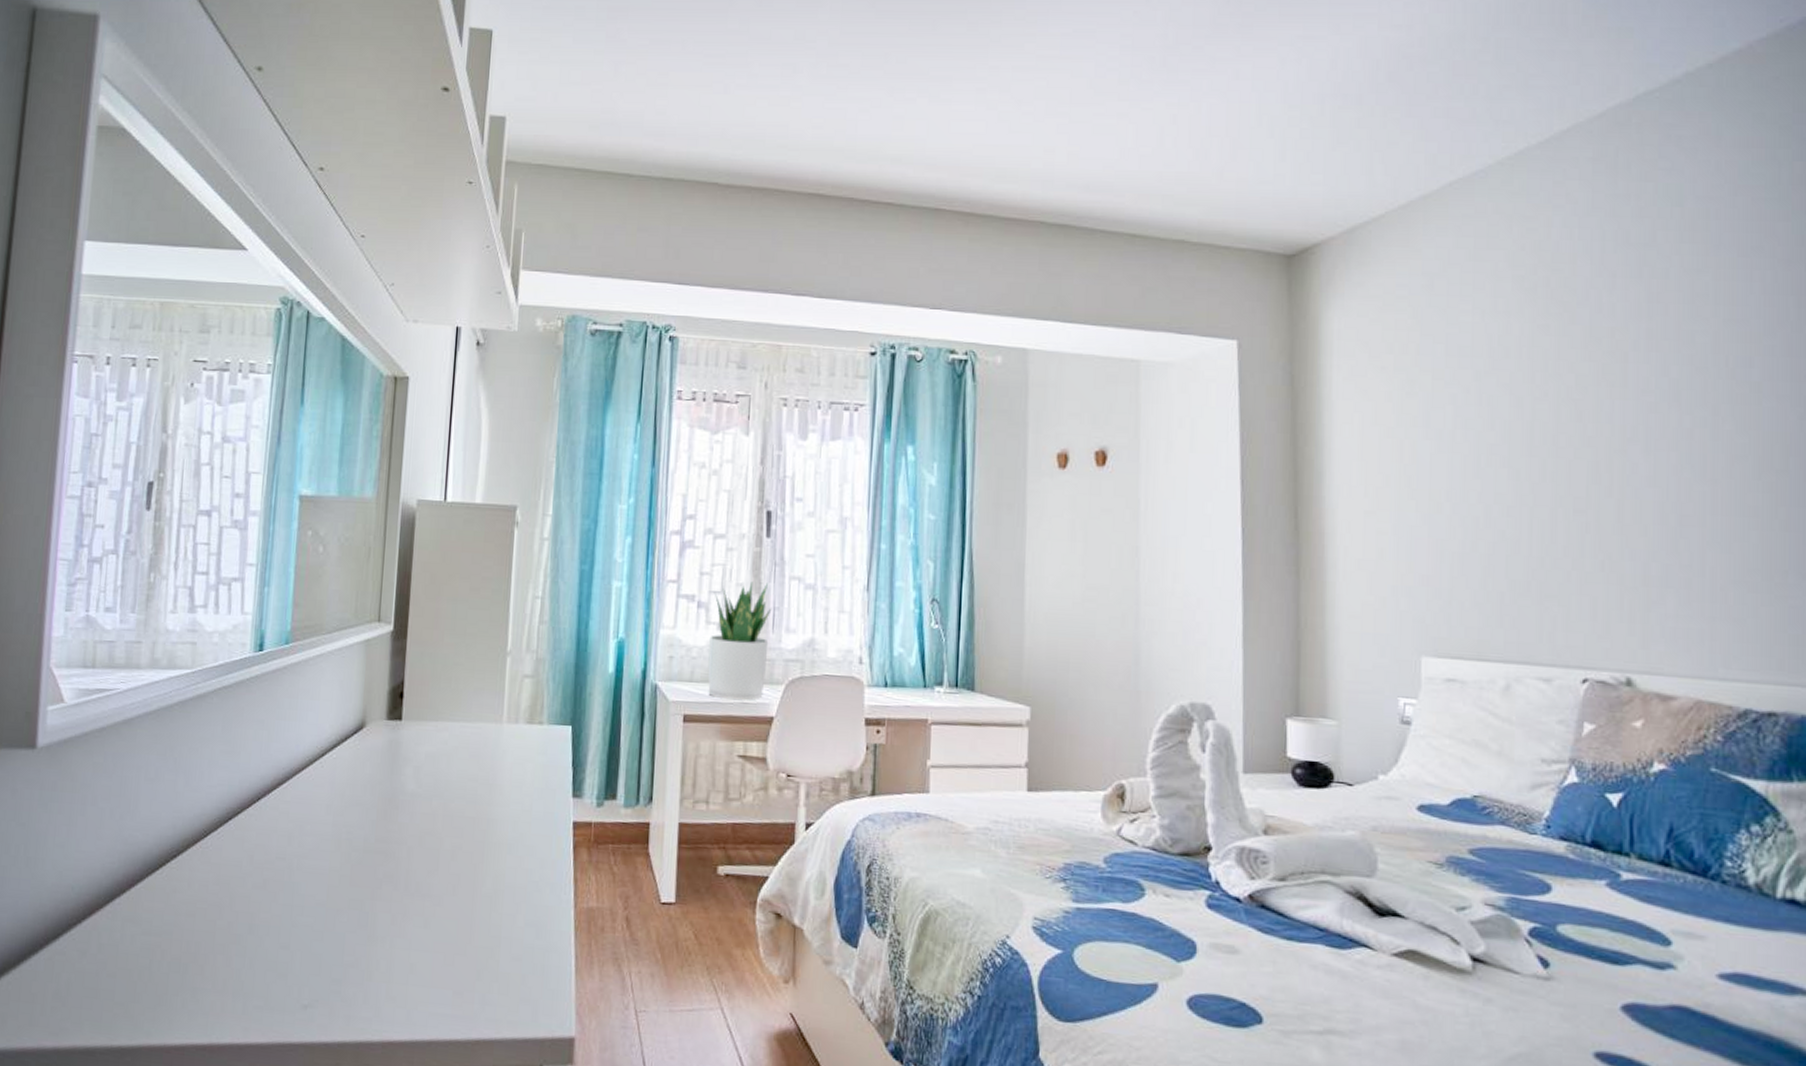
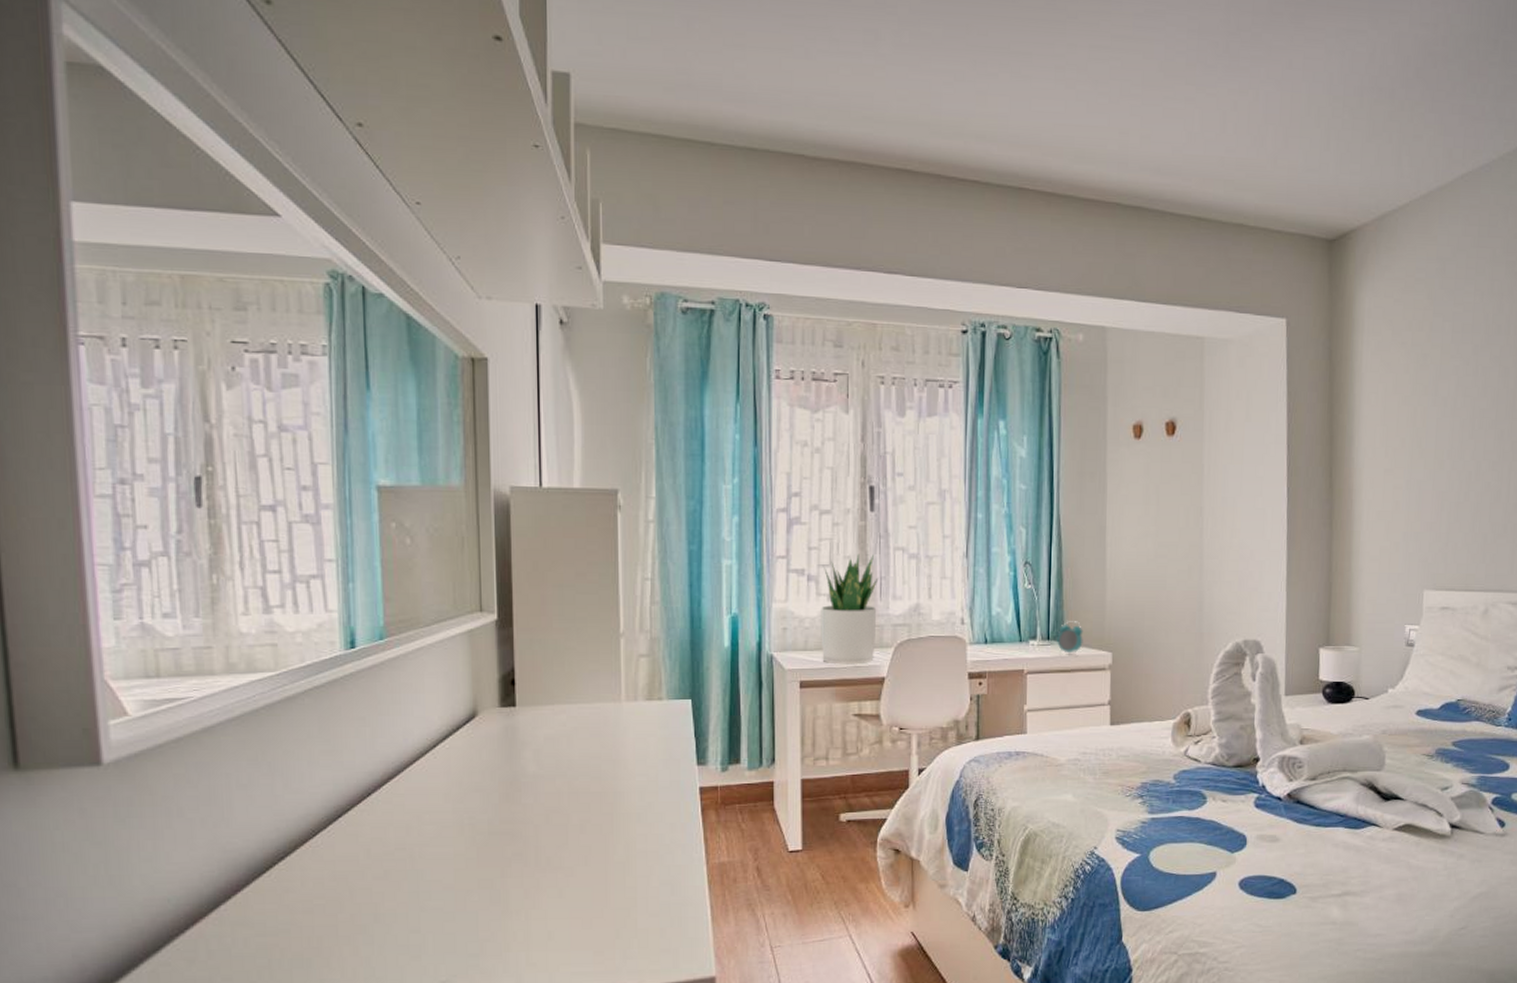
alarm clock: none [966,667,997,709] -> present [1057,621,1084,656]

